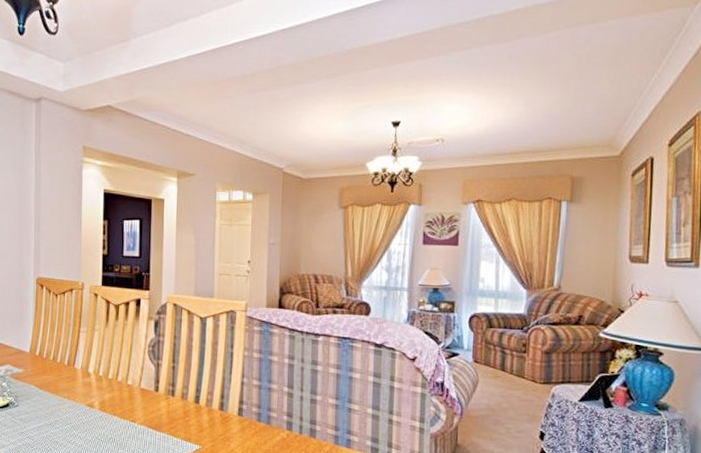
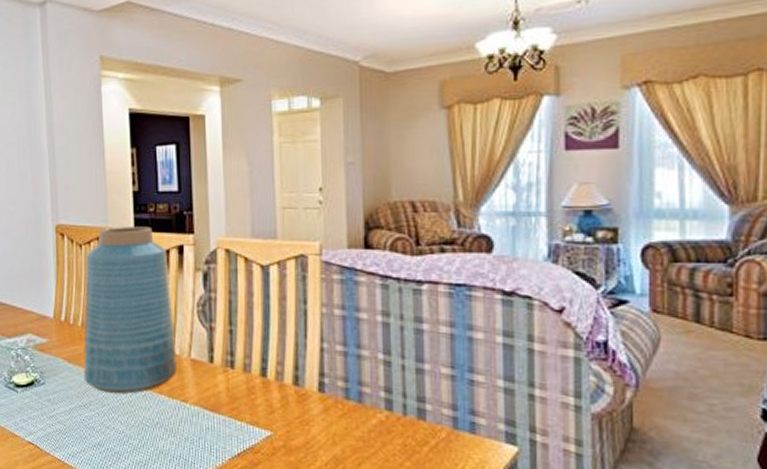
vase: none [52,282,130,415] -> present [83,227,178,394]

